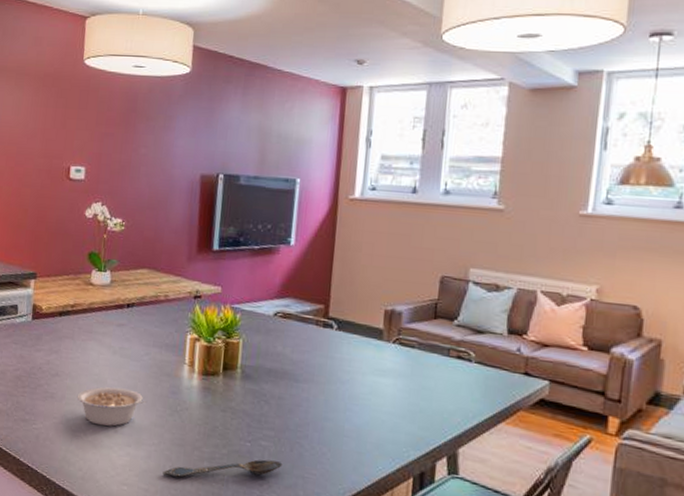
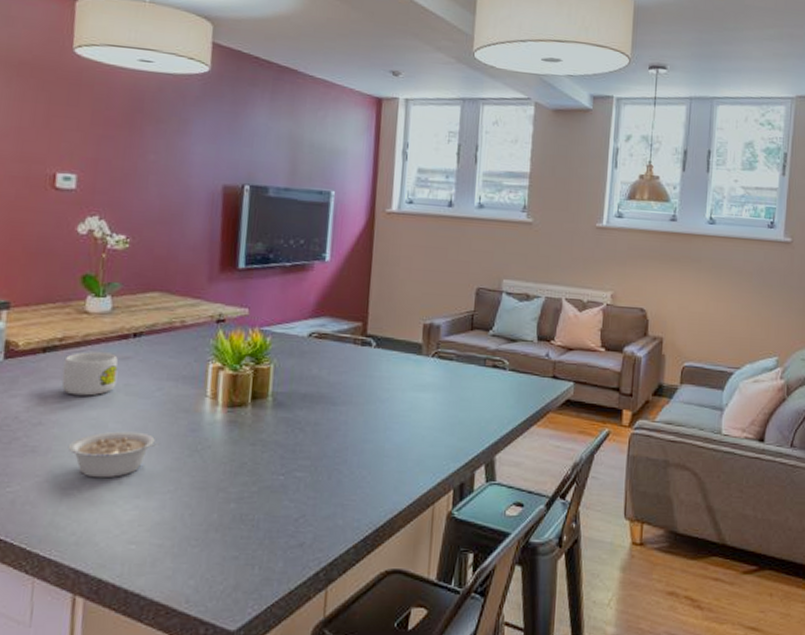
mug: none [73,317,115,356] -> present [61,351,119,396]
spoon: present [163,459,283,478] -> none [180,492,320,525]

